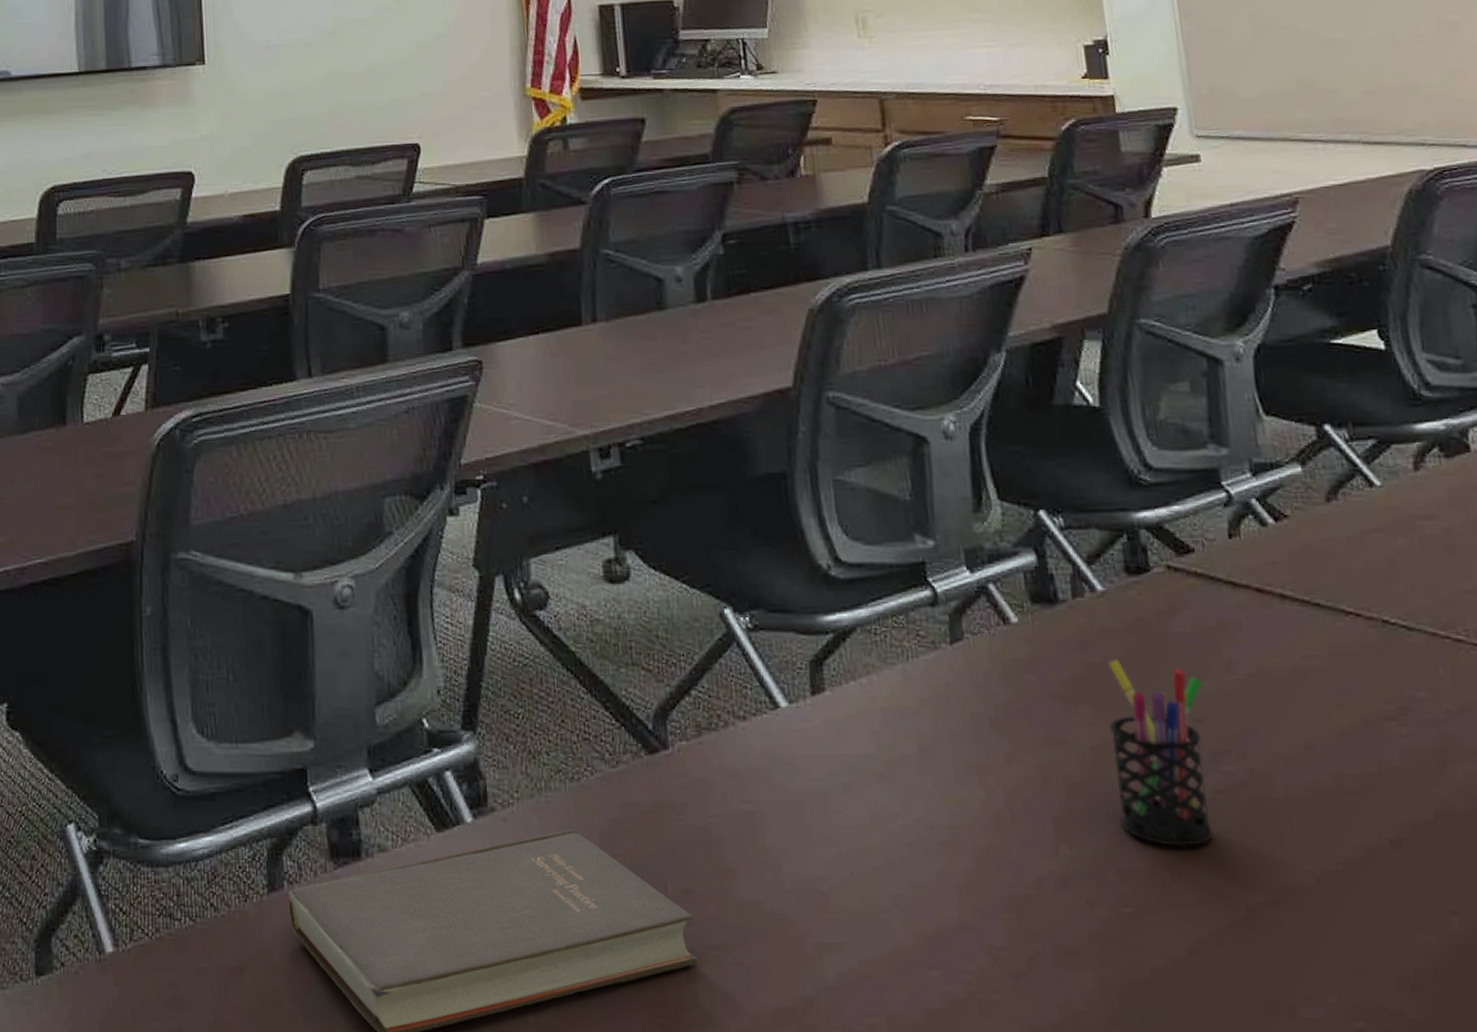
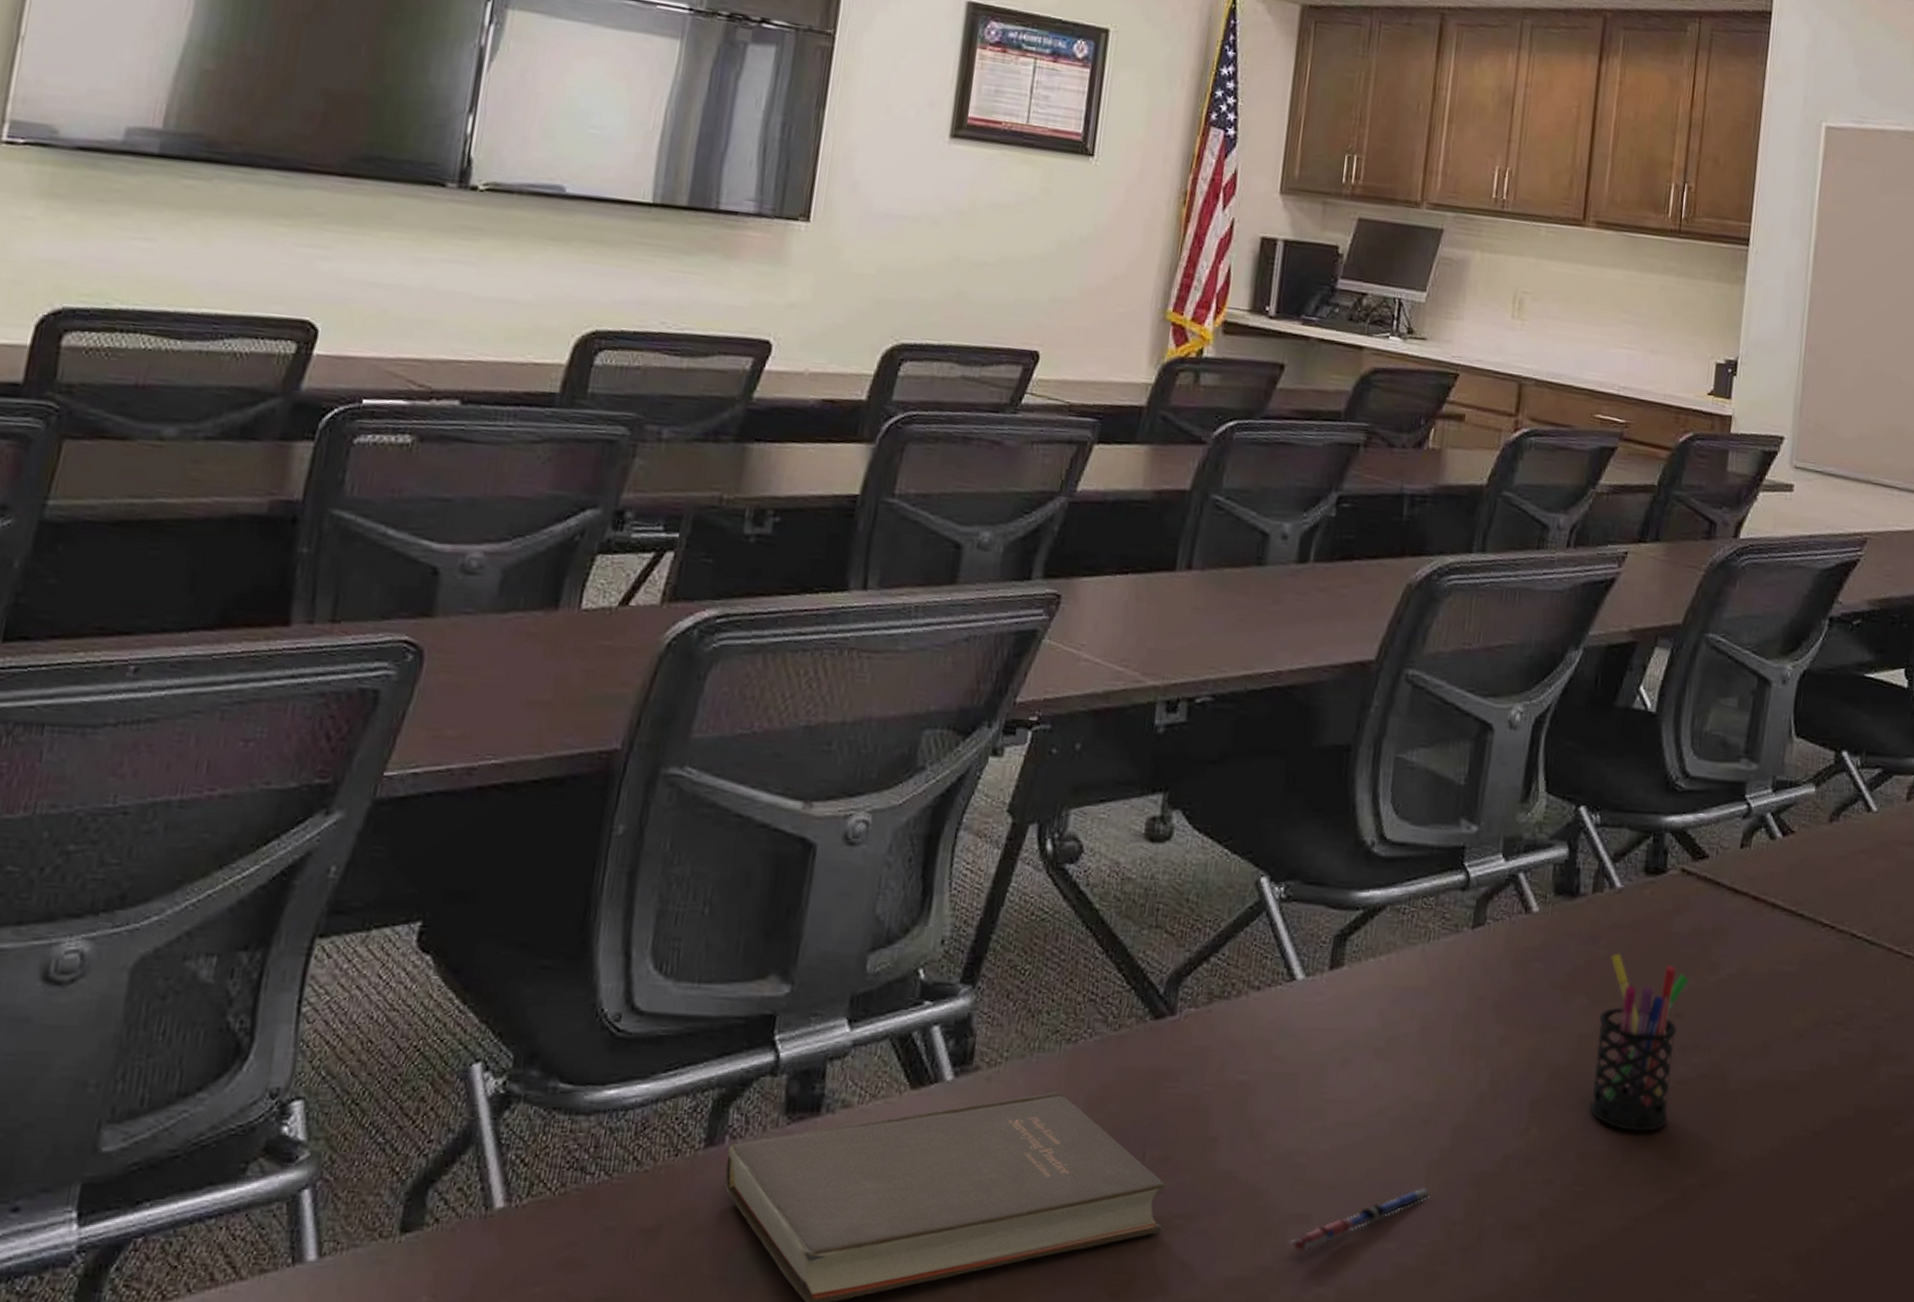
pen: none [830,914,966,981] -> present [1291,1189,1430,1251]

